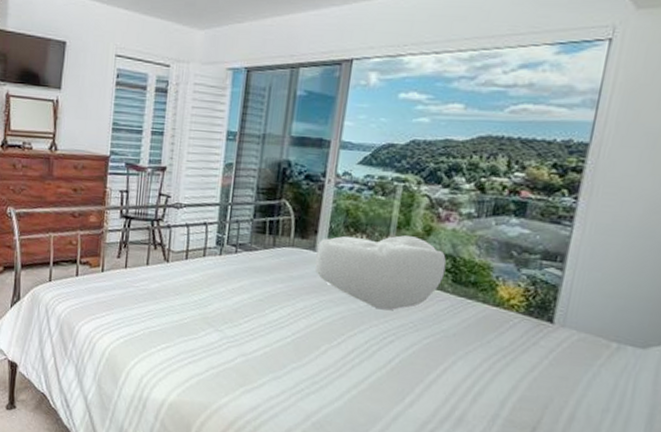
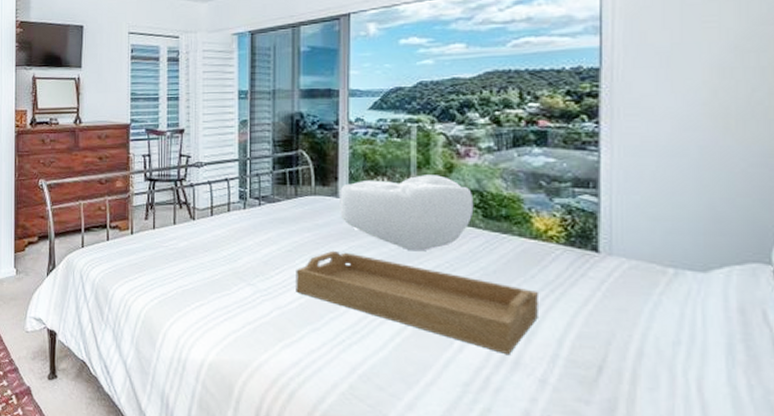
serving tray: none [262,303,491,412] -> present [296,250,538,354]

